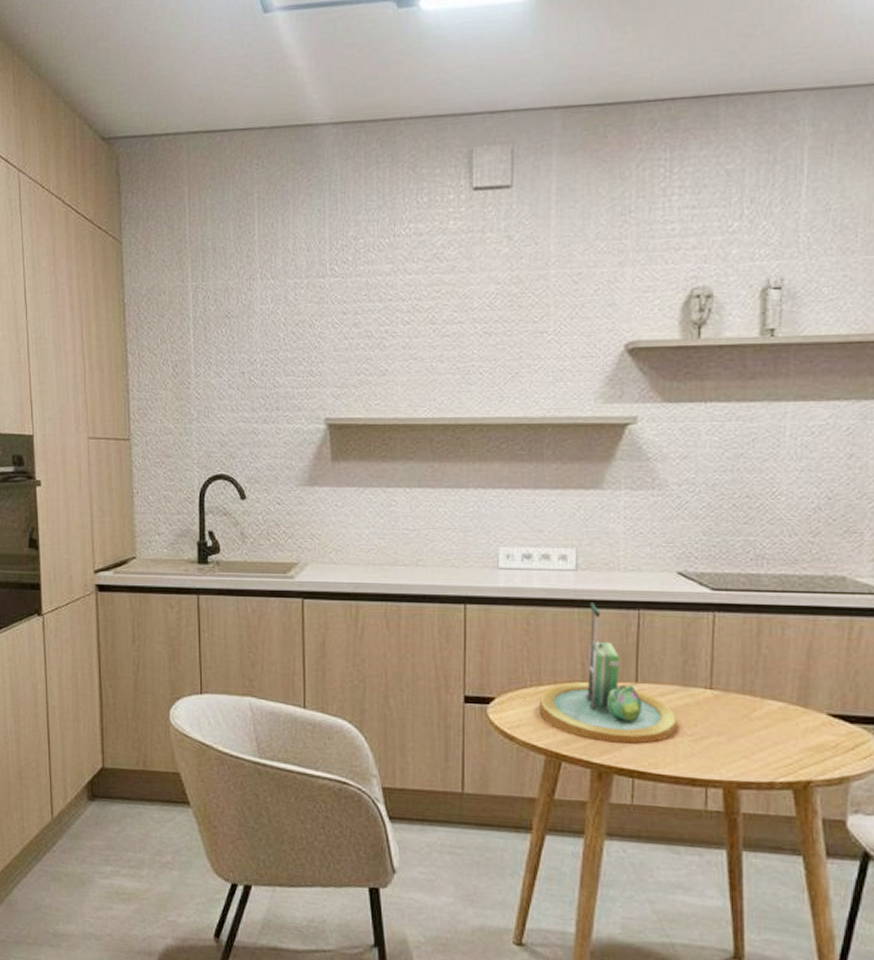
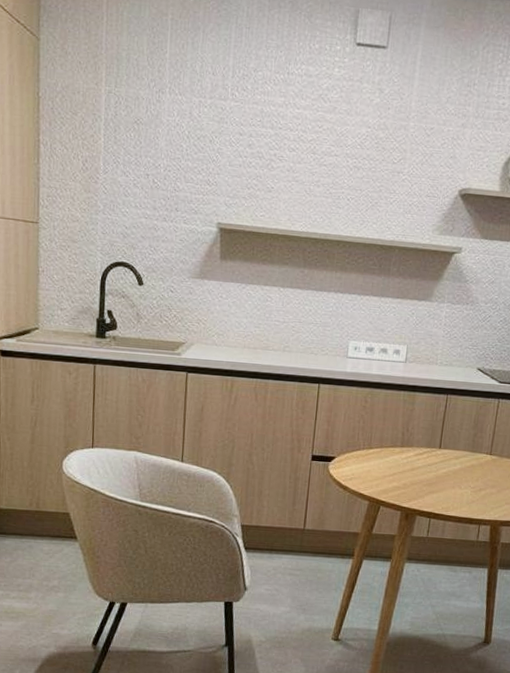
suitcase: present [539,602,676,744] -> none [367,387,465,493]

